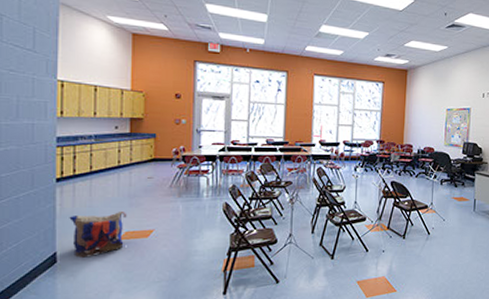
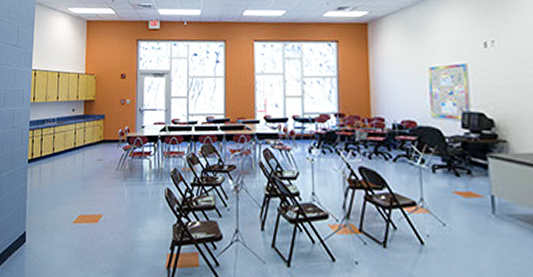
backpack: present [69,210,127,258] -> none [36,193,81,239]

